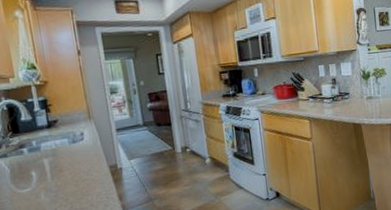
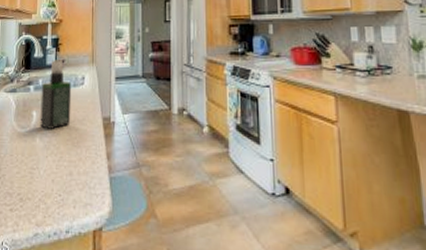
spray bottle: none [36,120,76,185] -> present [40,60,72,129]

